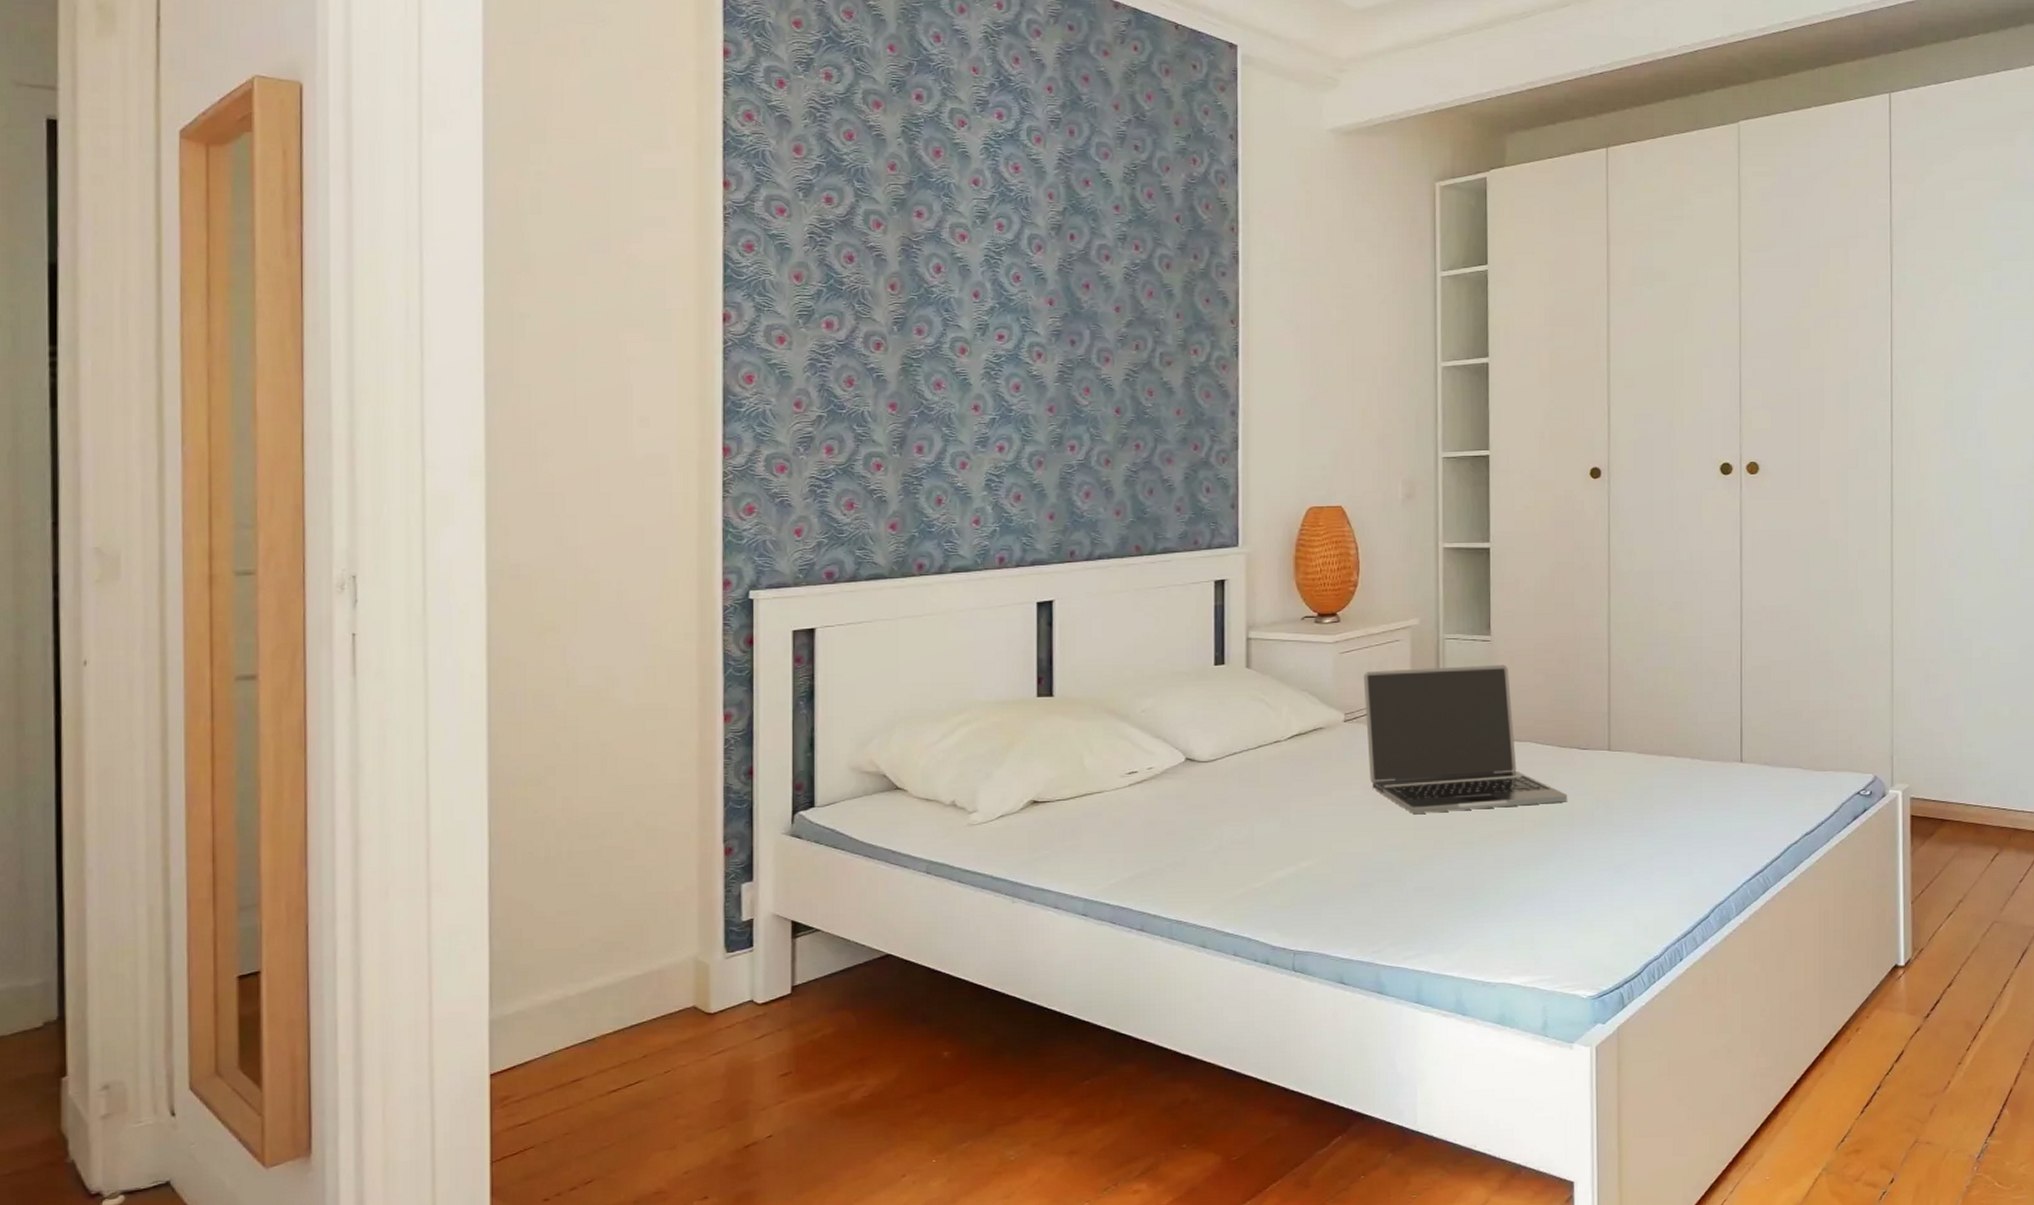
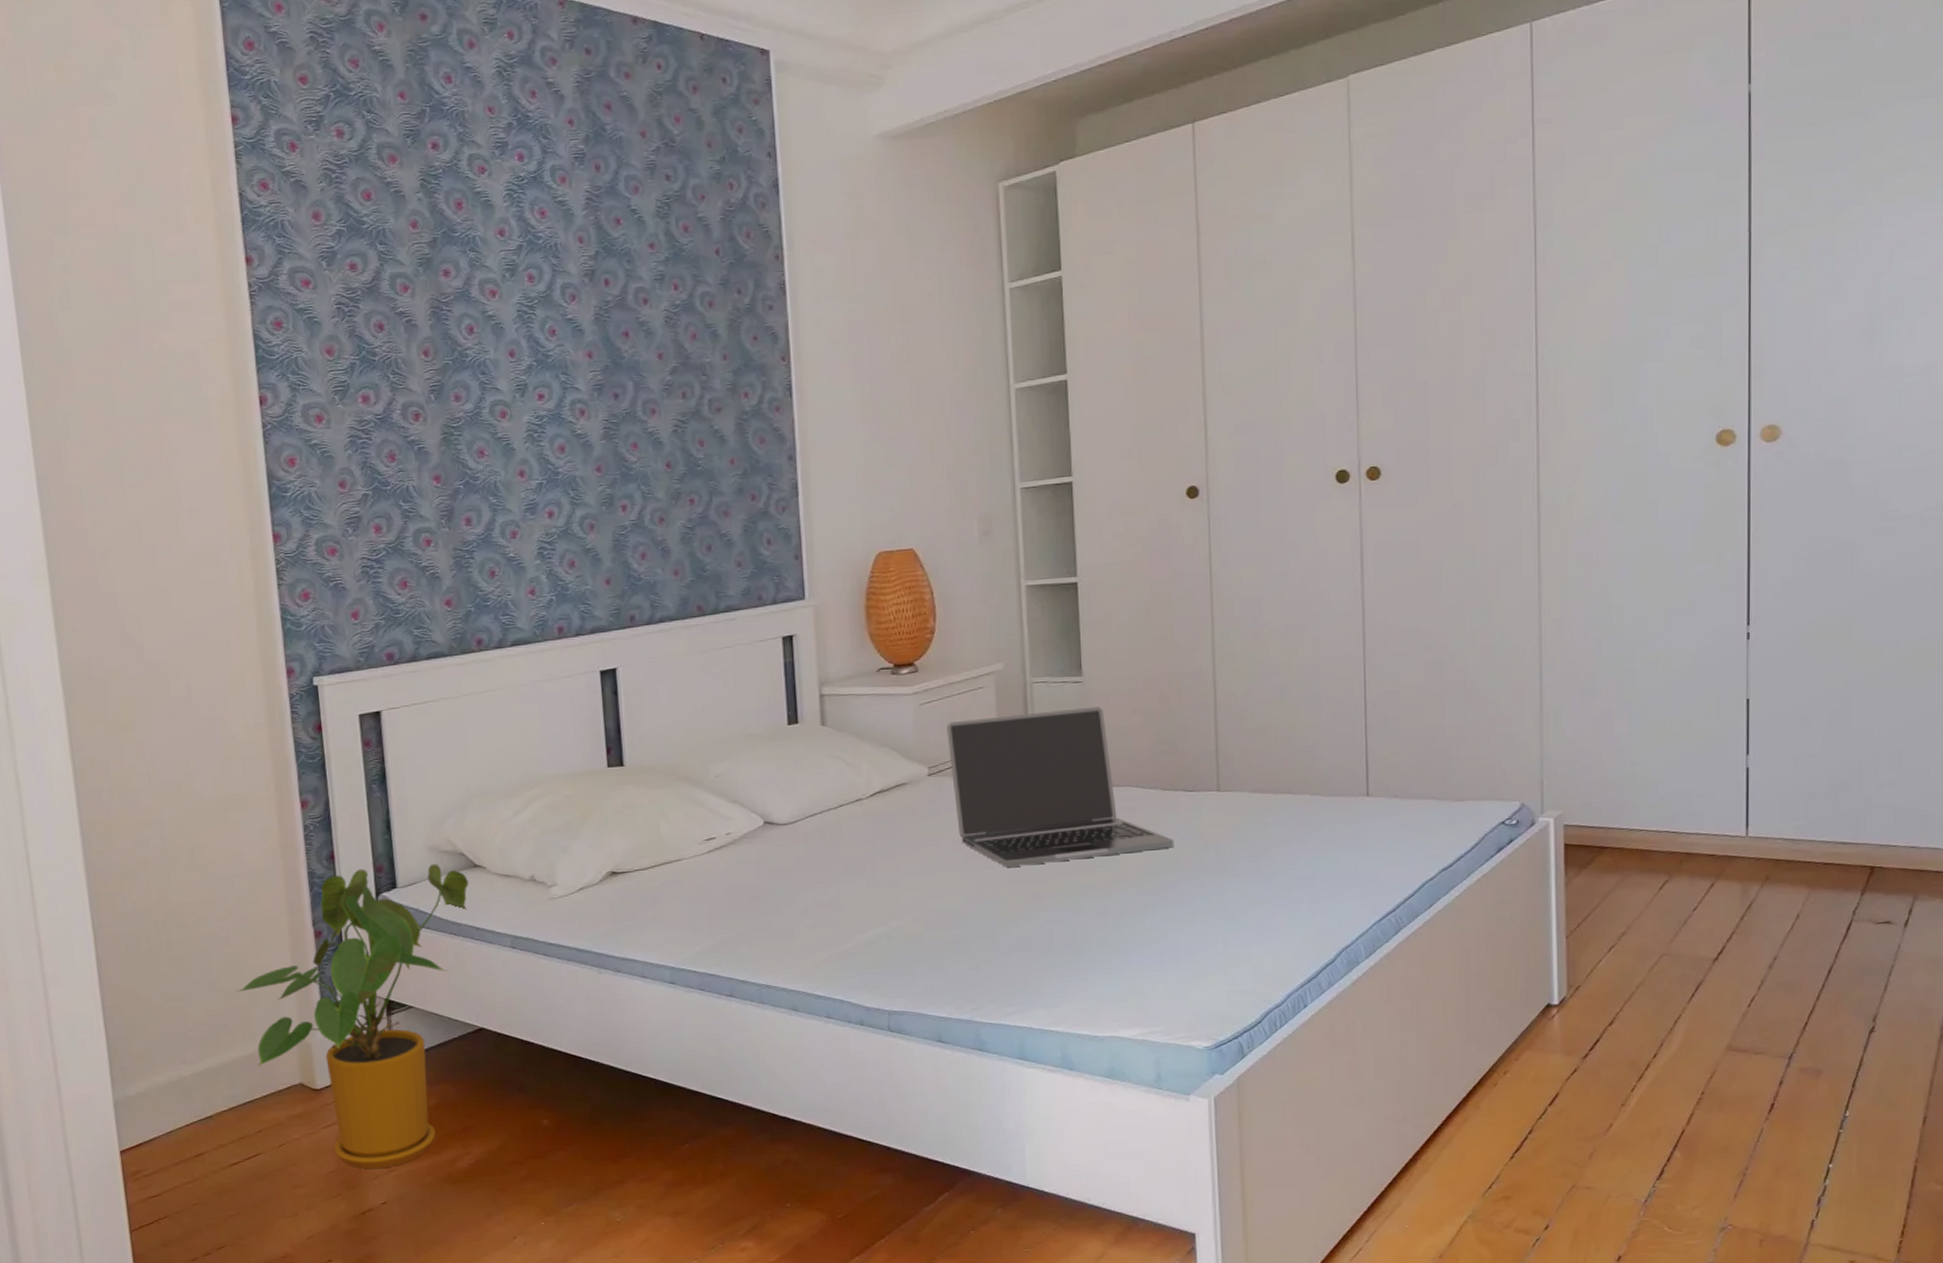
house plant: none [636,784,888,1100] -> present [237,863,469,1170]

